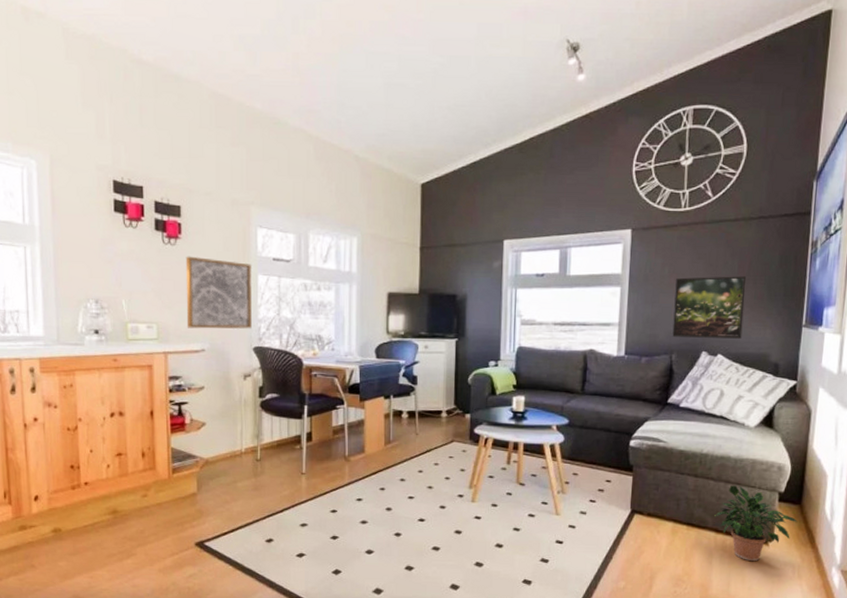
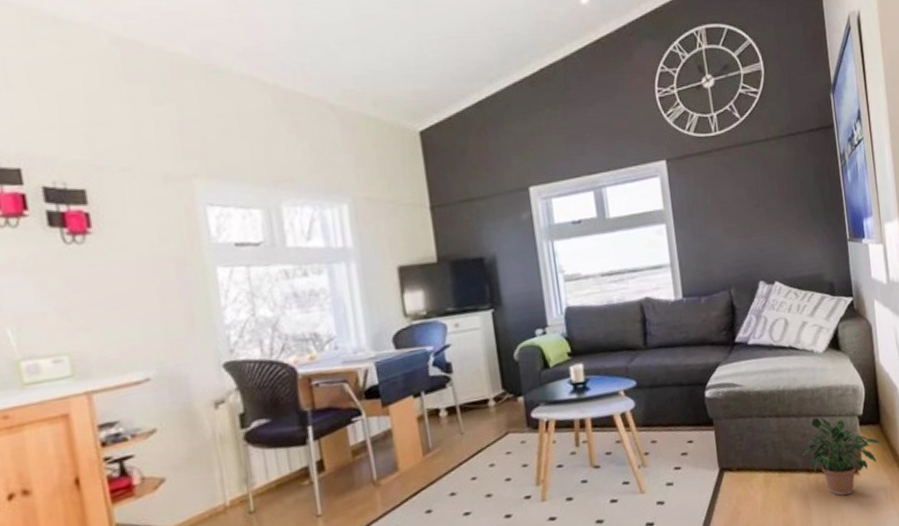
wall art: present [185,256,253,329] -> none [102,254,217,354]
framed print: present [672,276,747,339] -> none [720,197,794,270]

